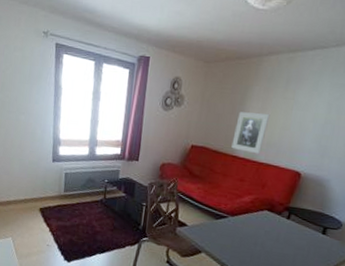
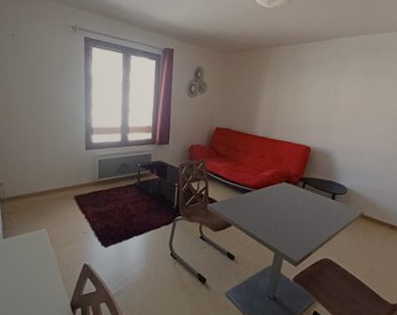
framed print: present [231,112,270,155] -> none [251,96,282,133]

